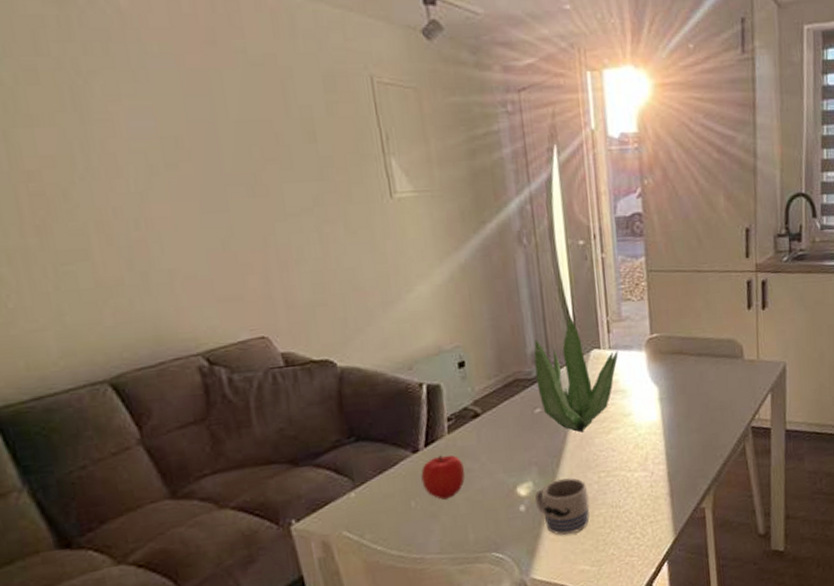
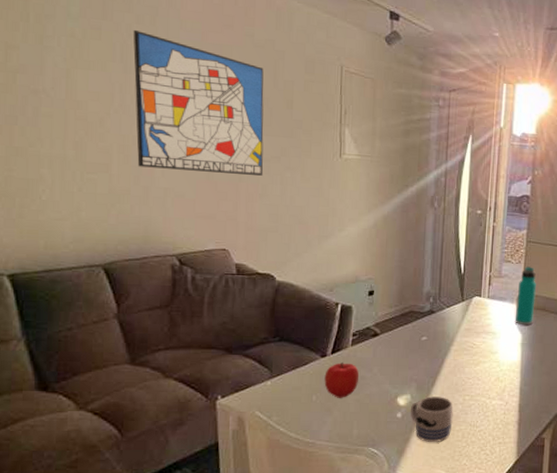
wall art: none [81,63,295,247] -> present [133,29,264,176]
plant: present [534,316,619,433] -> none [427,268,495,361]
water bottle: none [645,301,670,376] -> present [515,265,536,326]

